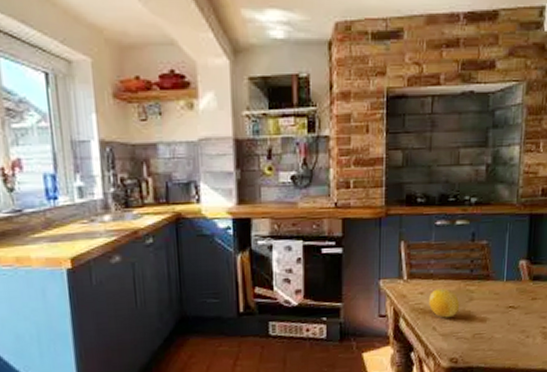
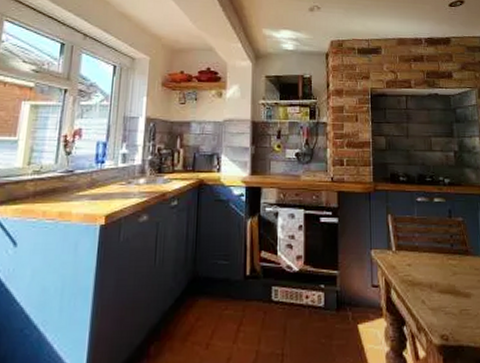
fruit: present [429,288,460,318] -> none [416,261,445,292]

